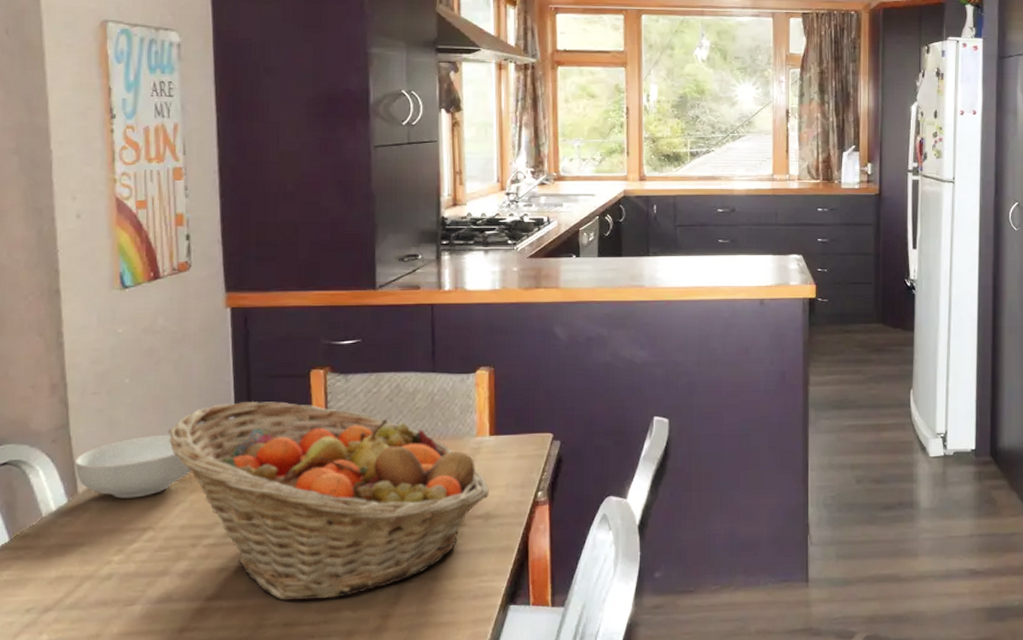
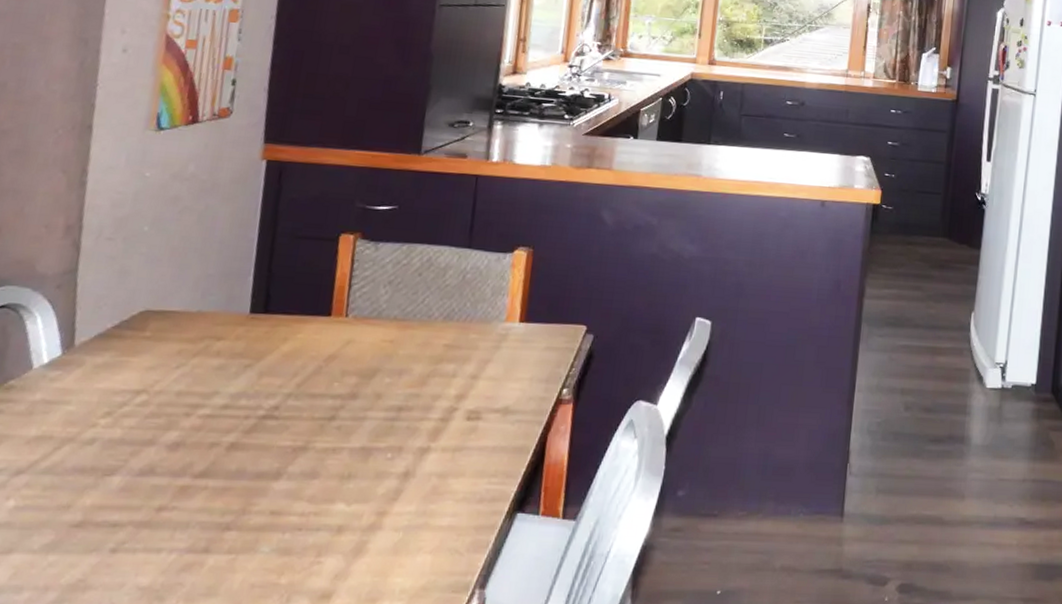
cereal bowl: present [74,434,192,499] -> none [75,289,199,357]
fruit basket: present [168,401,489,600] -> none [179,262,511,488]

